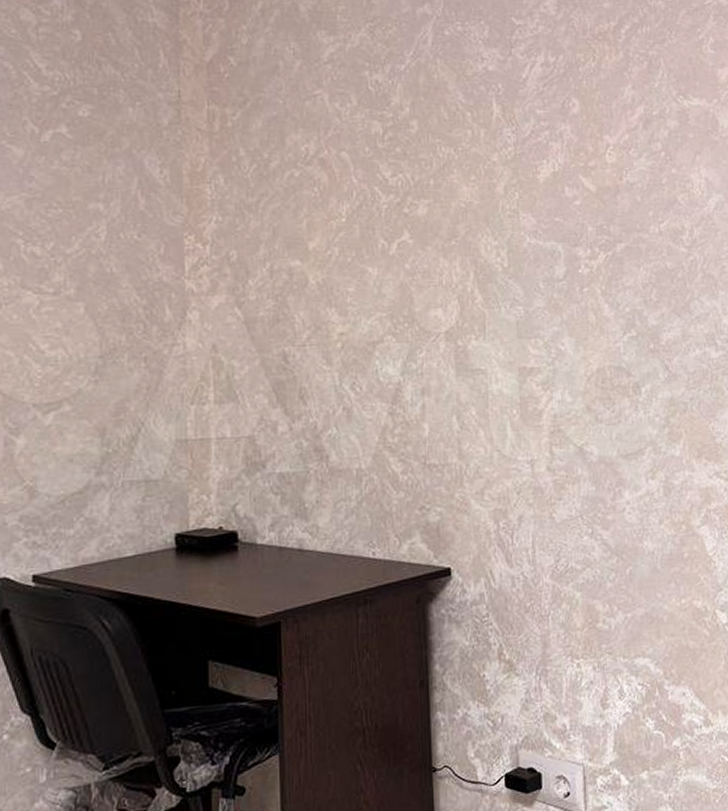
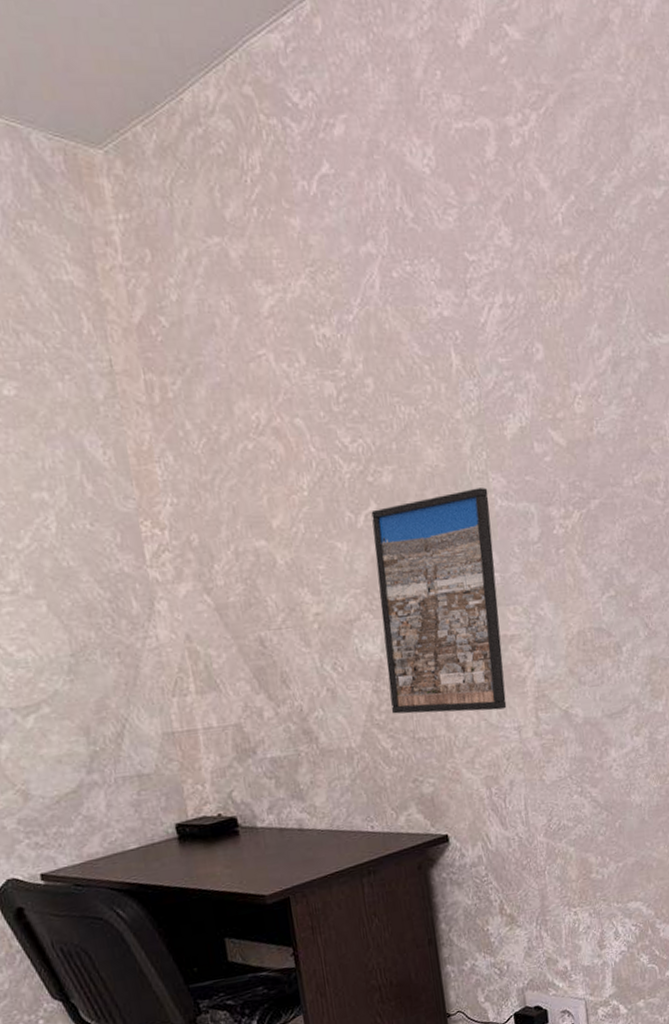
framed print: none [403,225,521,442] -> present [371,488,507,714]

